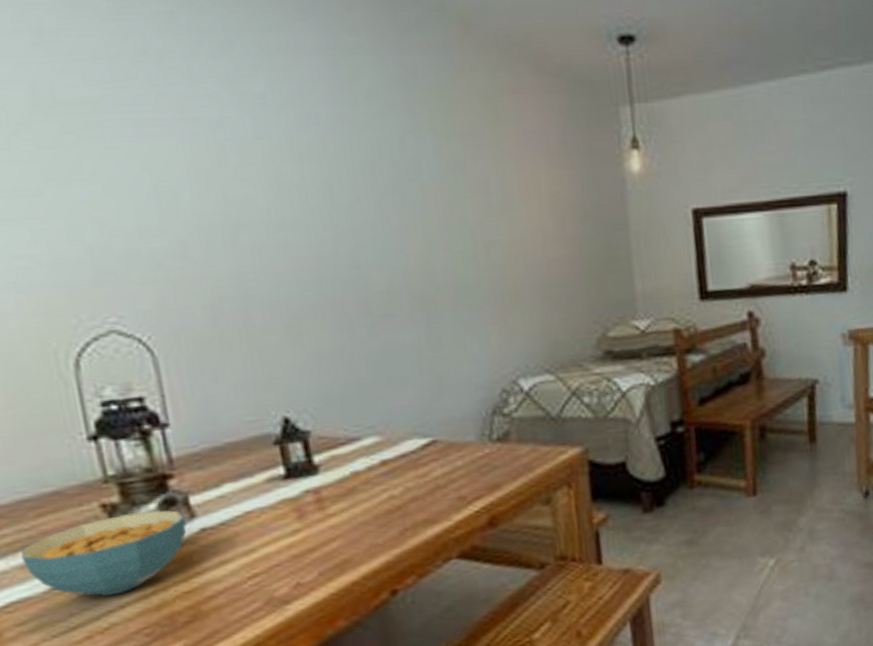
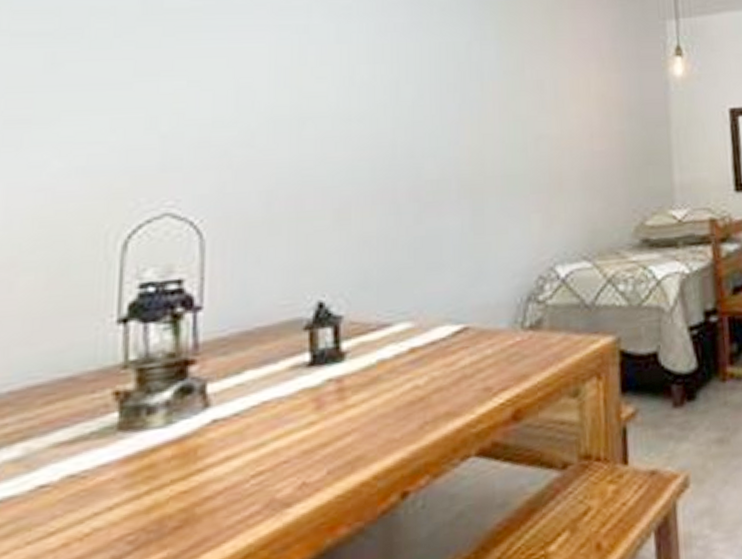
cereal bowl: present [21,510,187,597] -> none [16,398,198,496]

